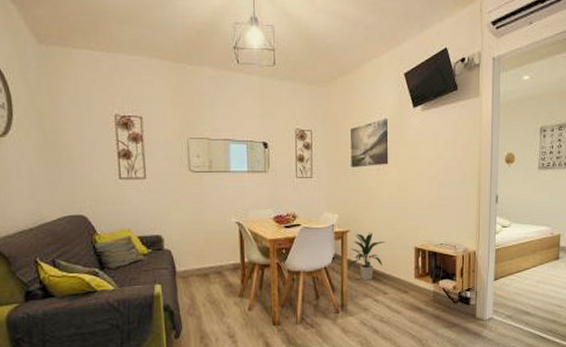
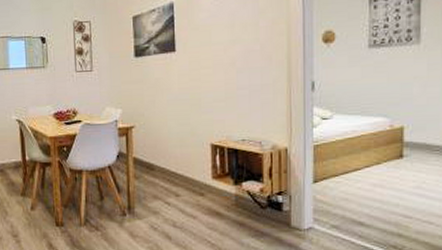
indoor plant: present [347,232,386,281] -> none [133,127,177,181]

